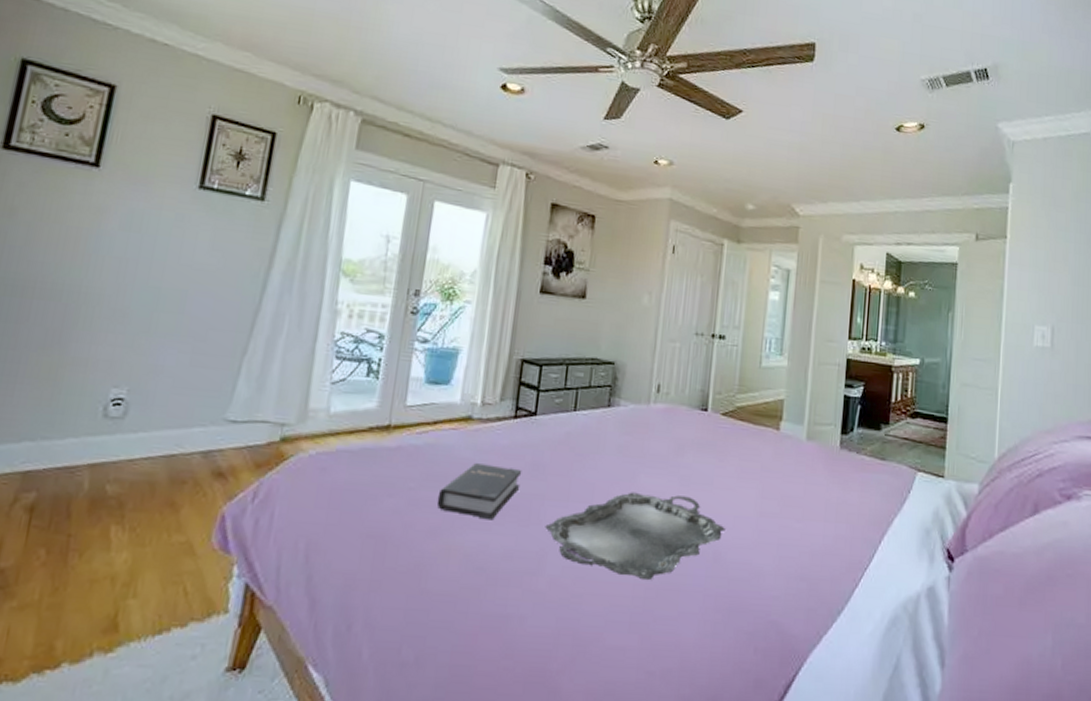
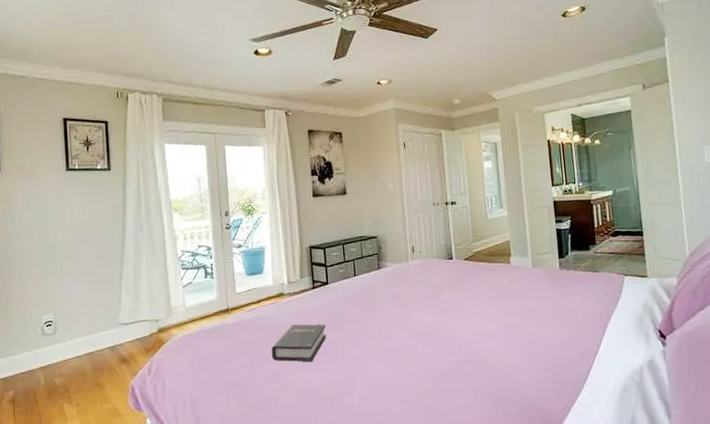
serving tray: present [545,492,725,581] -> none [350,323,482,387]

